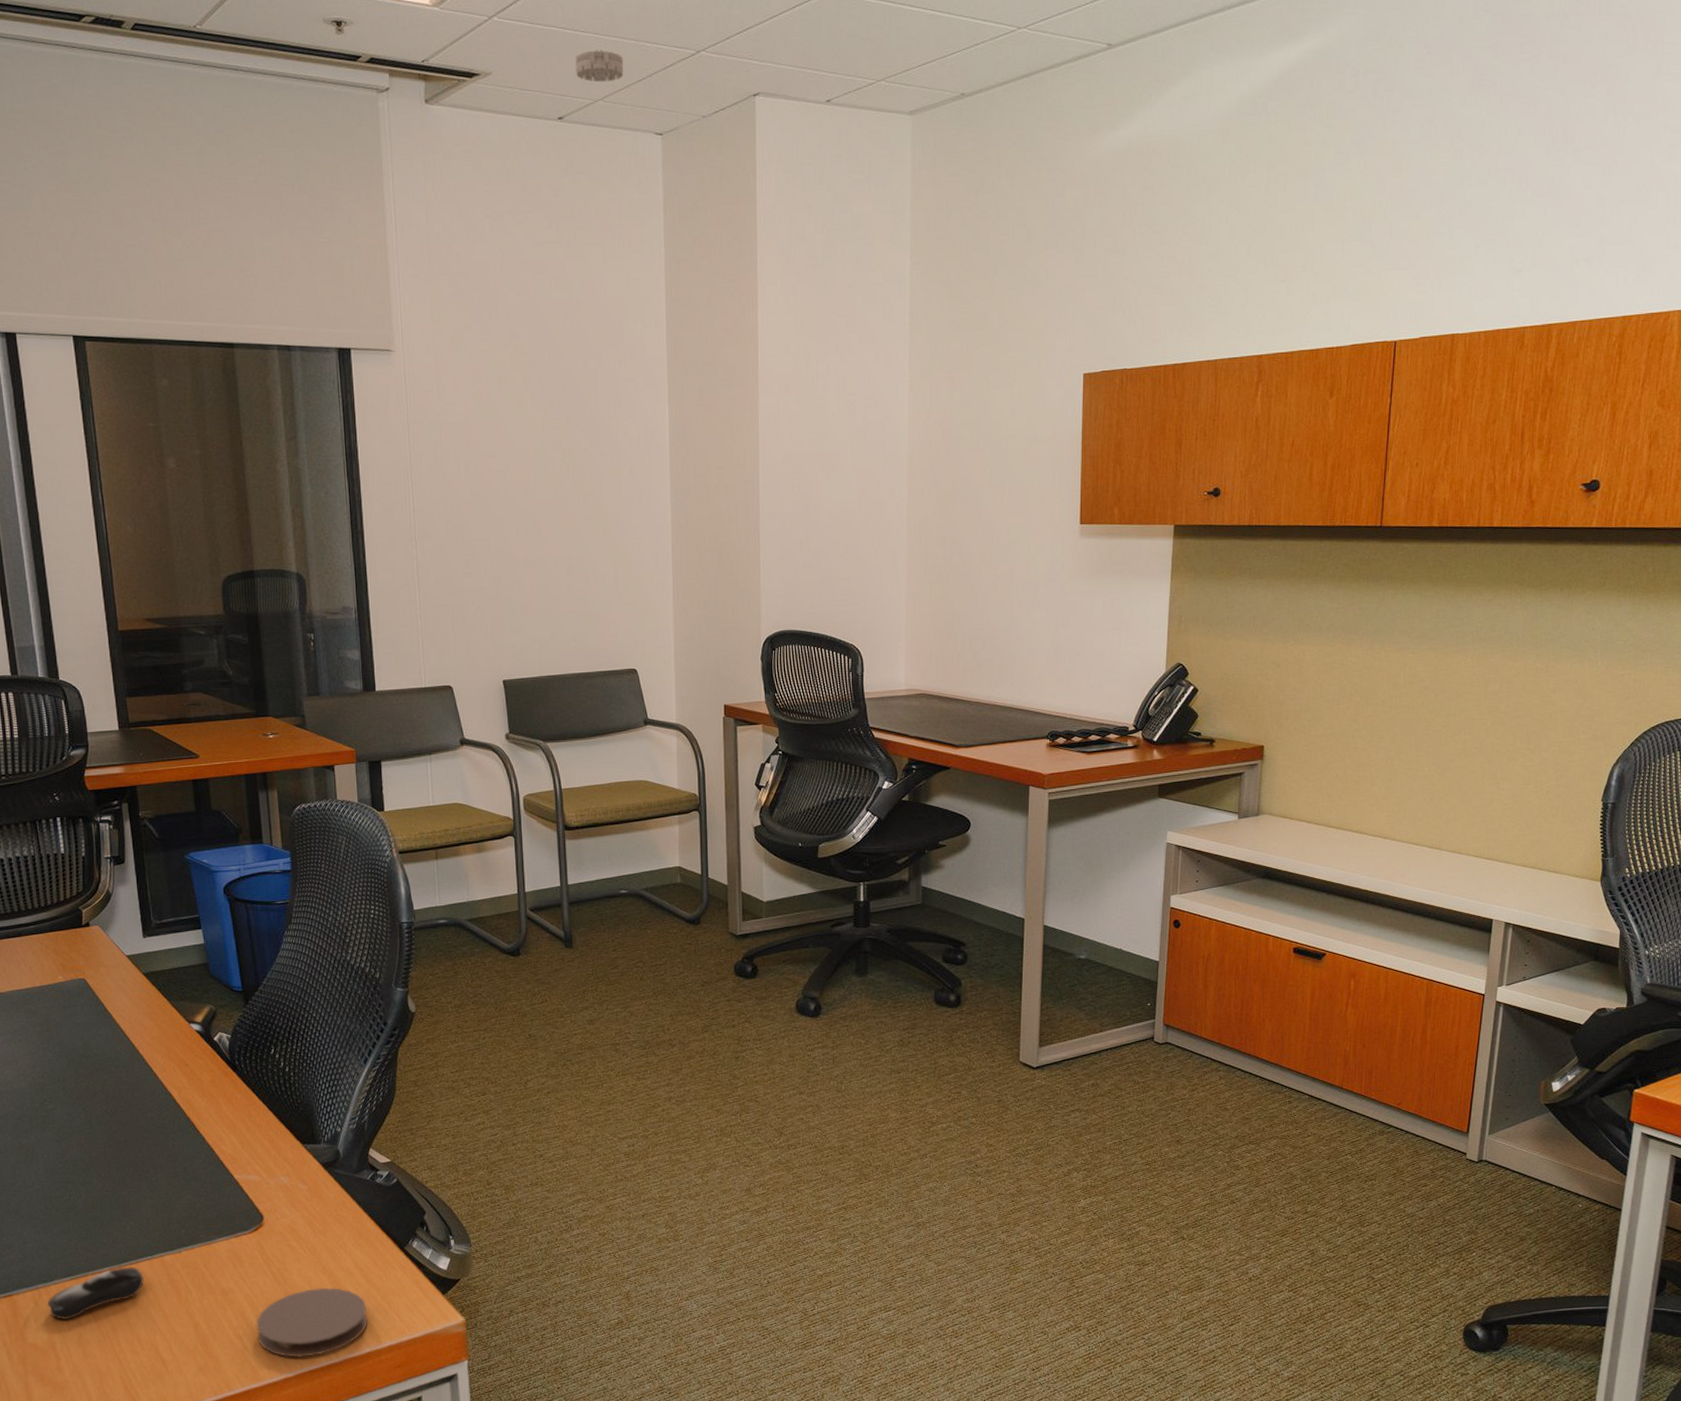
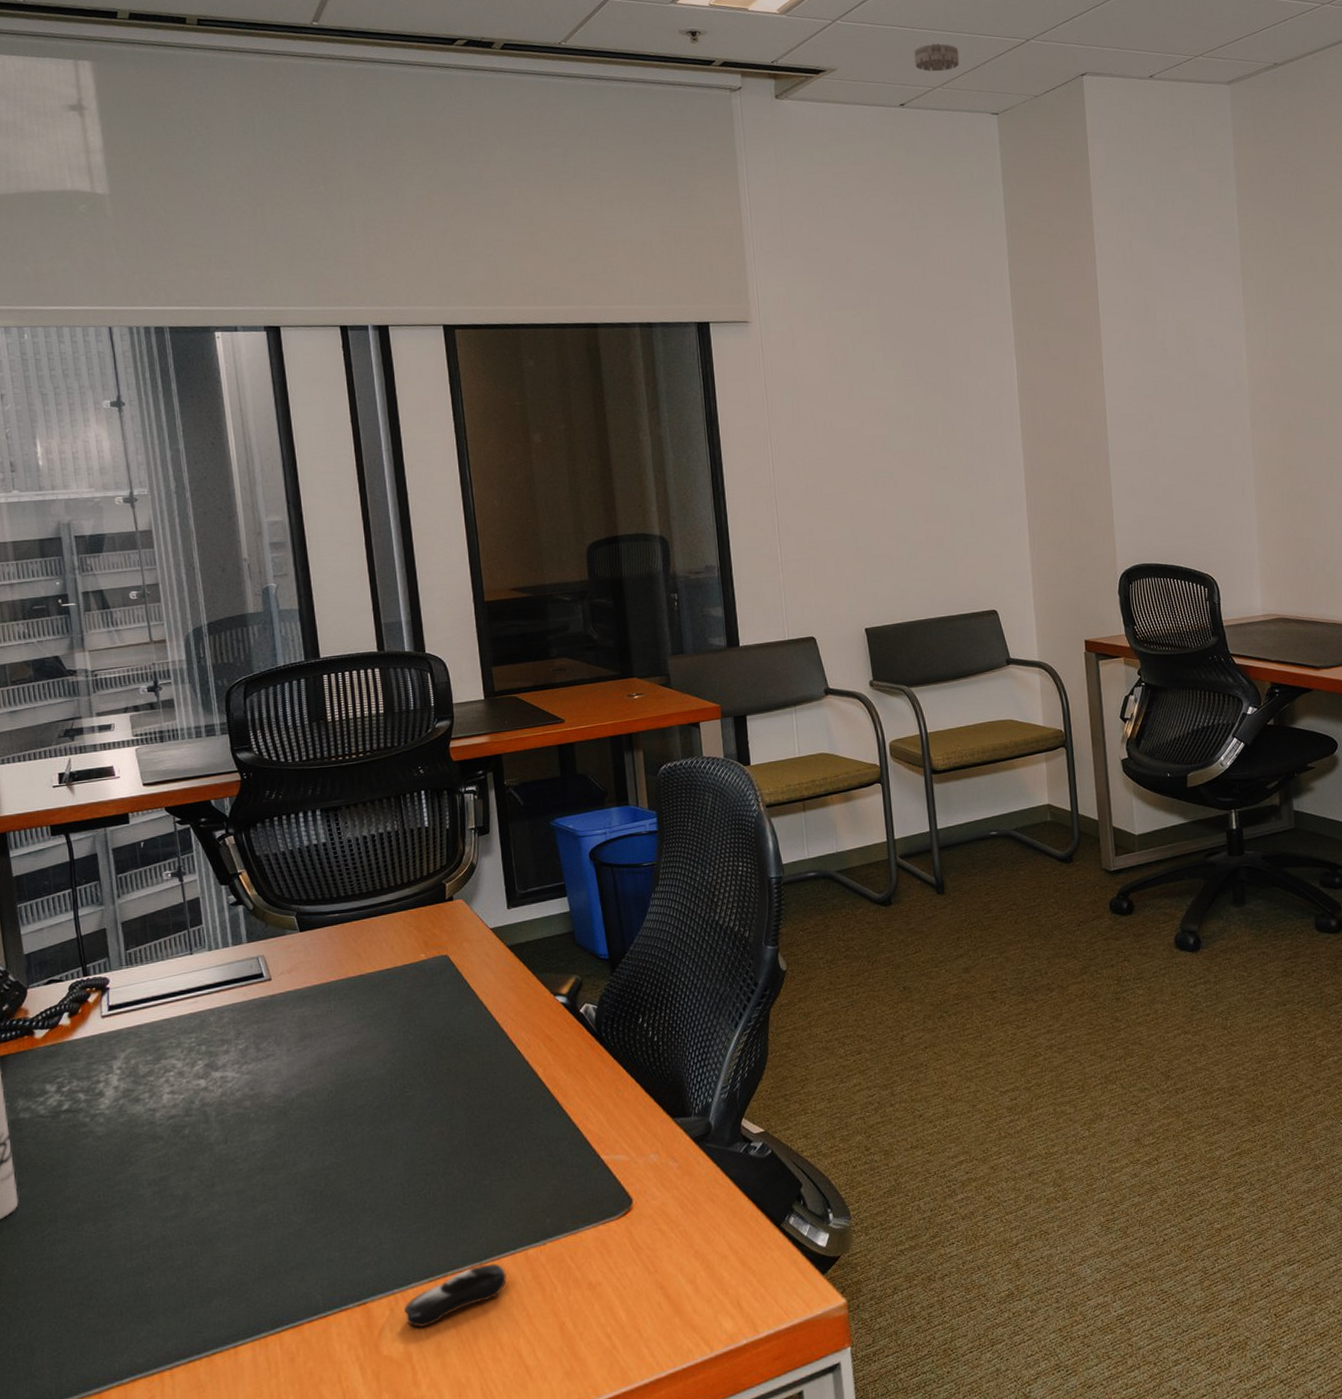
coaster: present [256,1287,368,1358] -> none [625,1274,744,1355]

